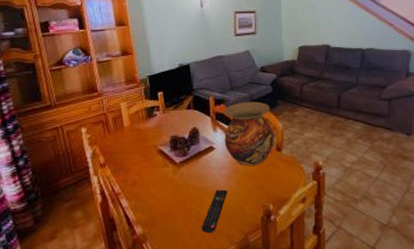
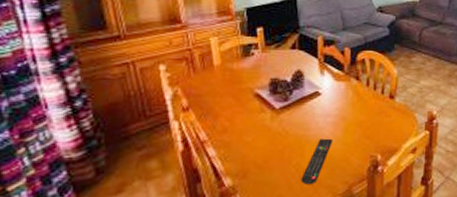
vase: present [224,101,274,166] -> none [332,44,388,114]

